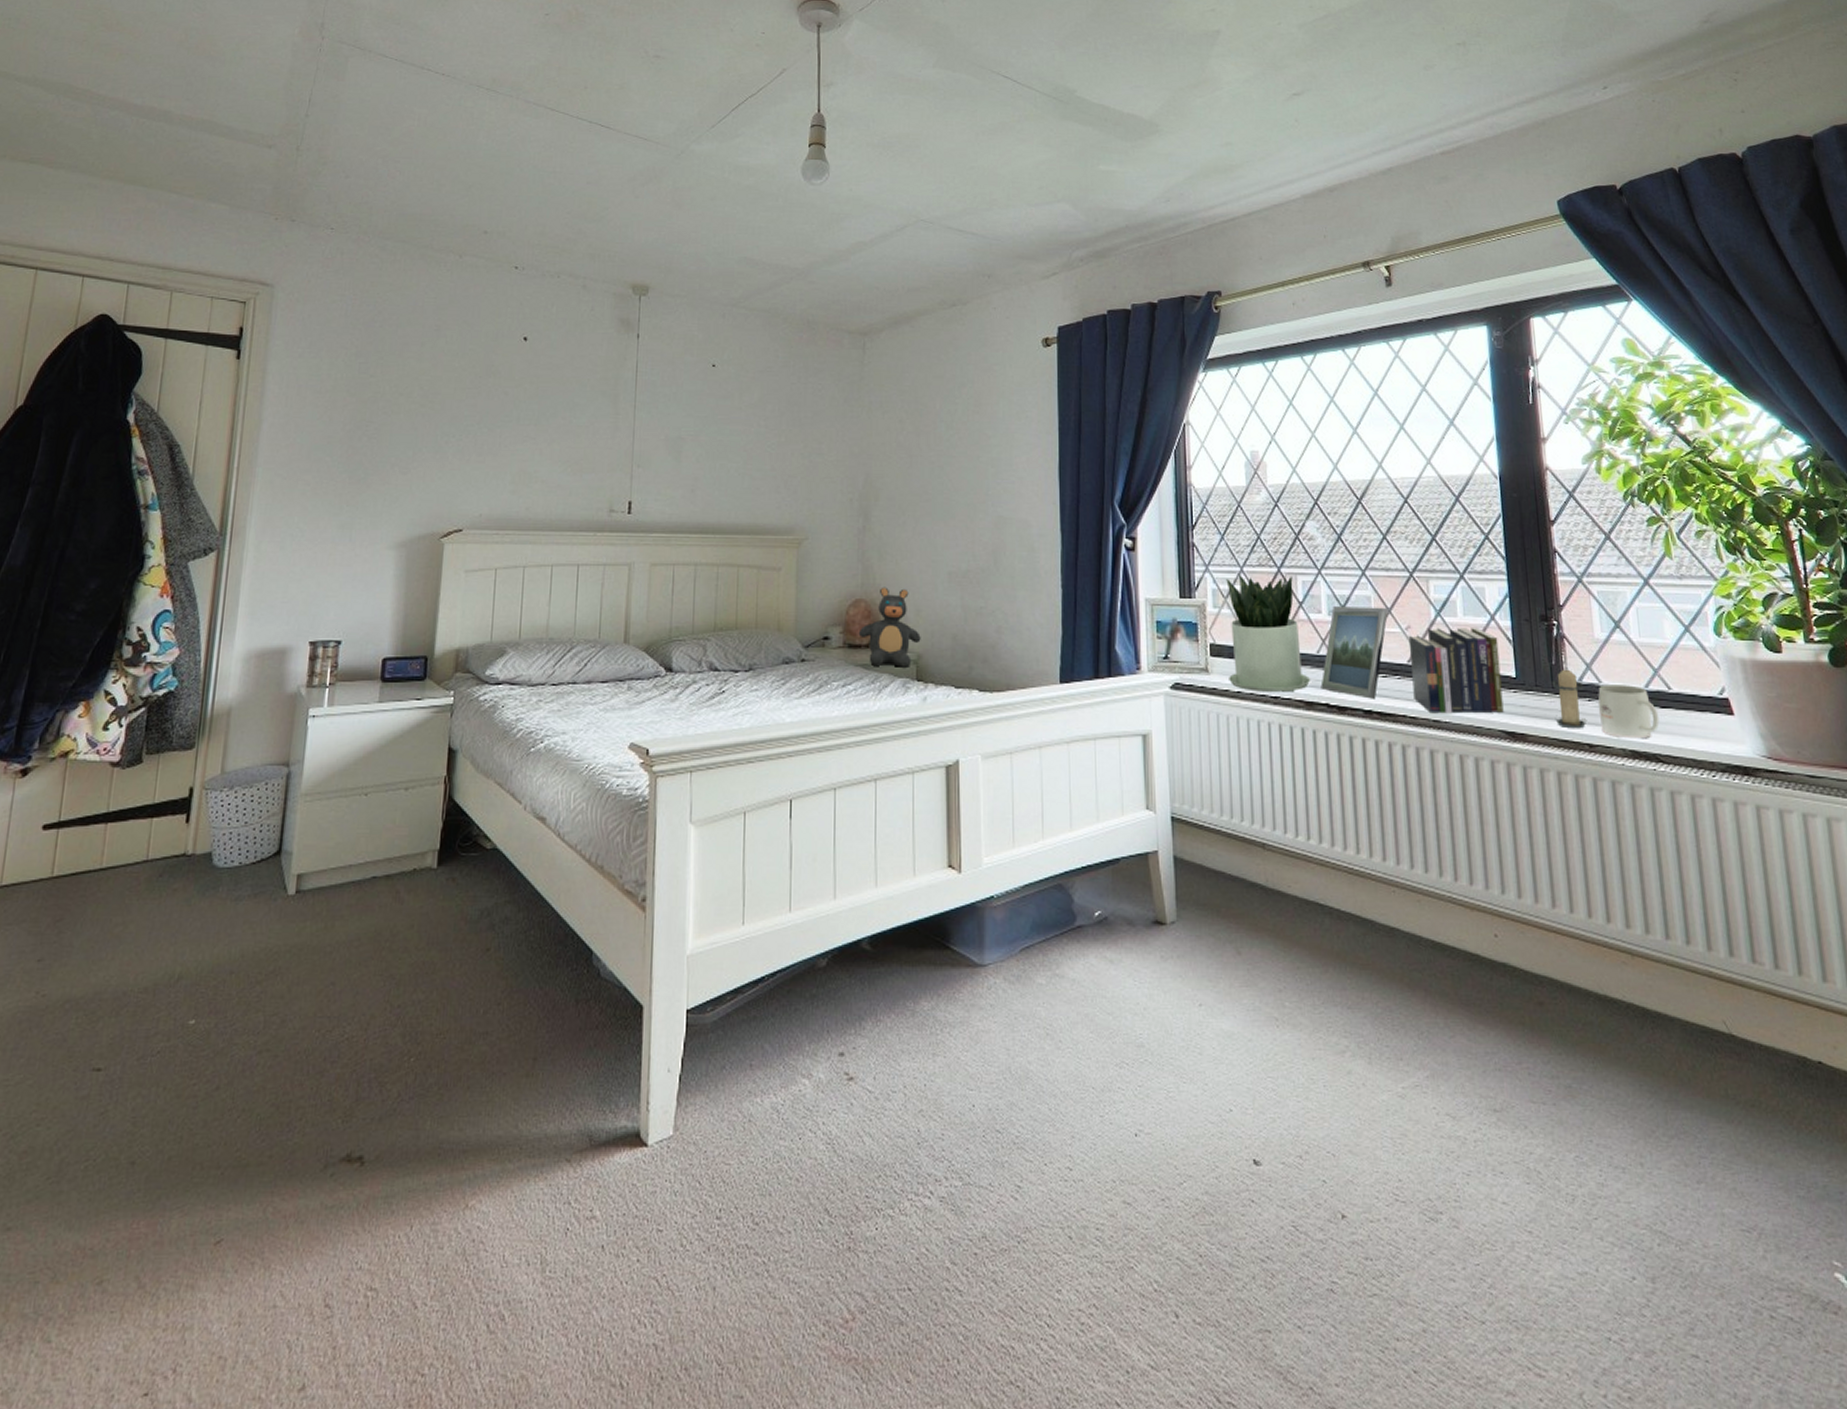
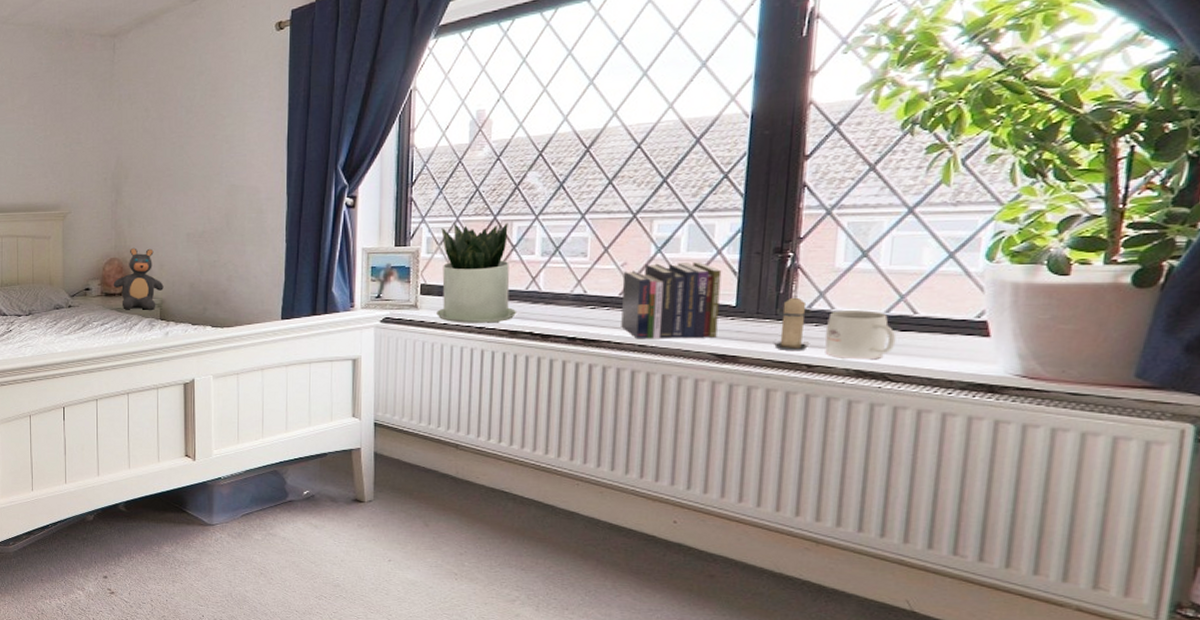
picture frame: present [1320,606,1389,699] -> none [526,247,606,328]

